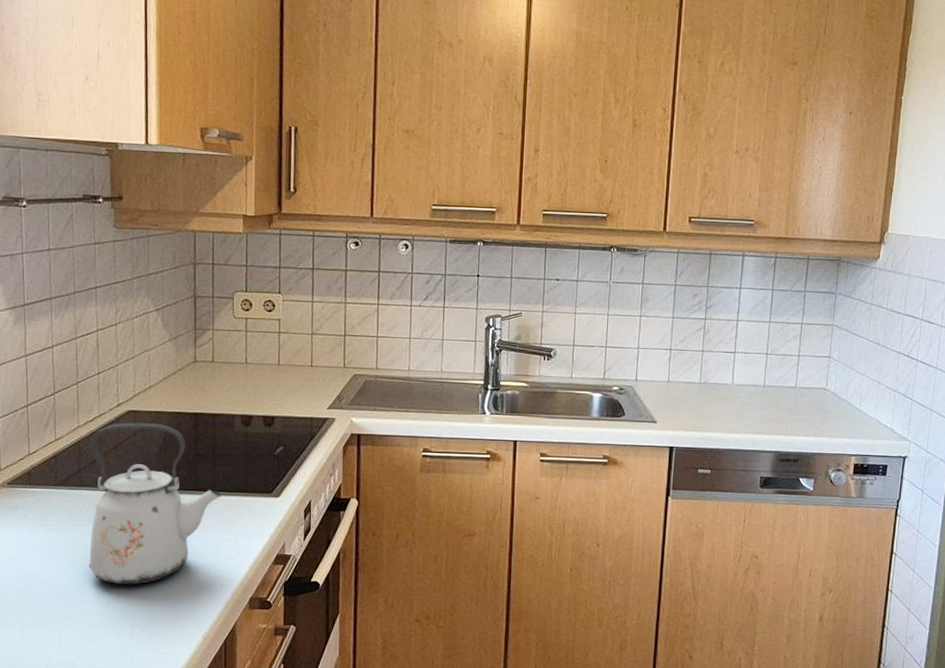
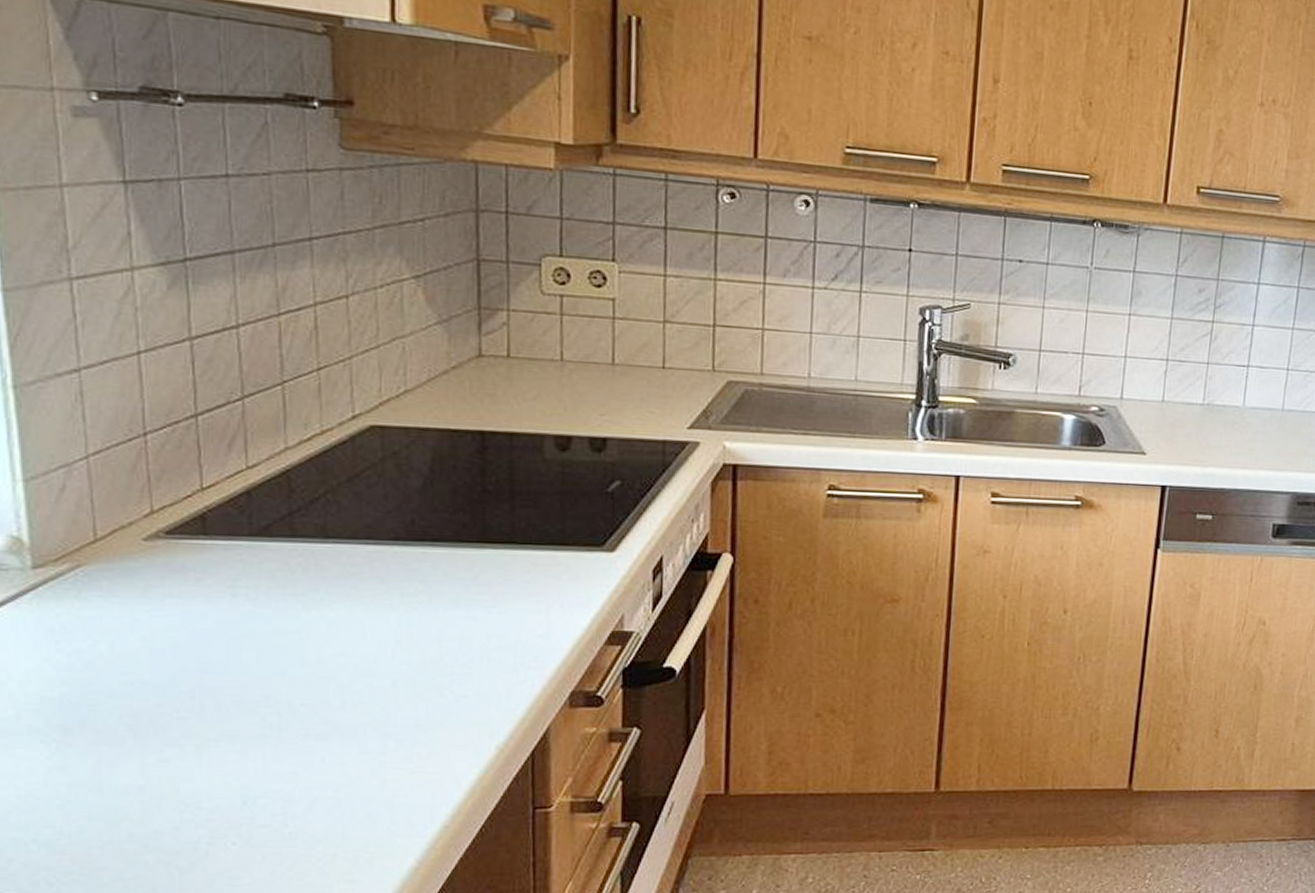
kettle: present [89,422,223,585] -> none [307,443,526,679]

